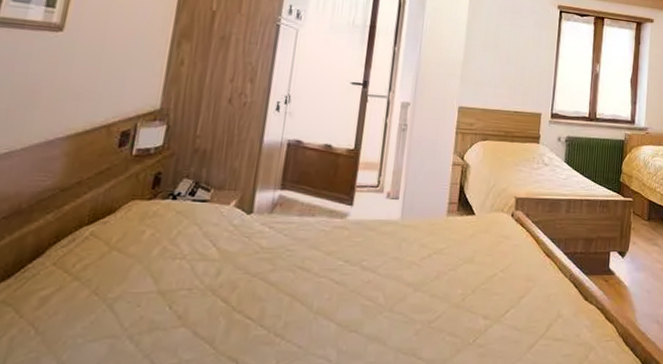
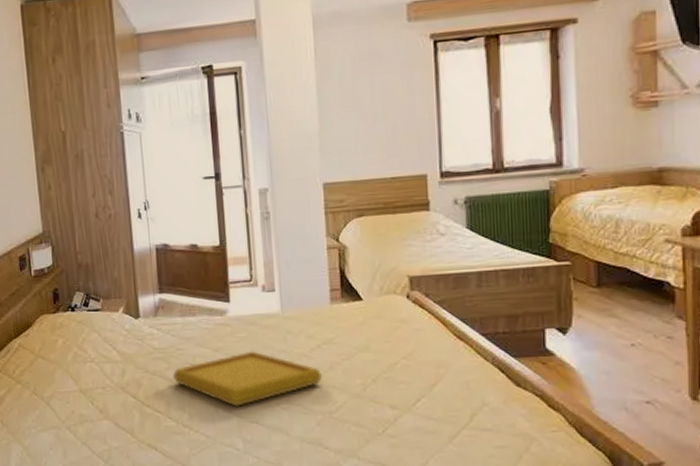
serving tray: none [275,256,429,314] -> present [172,351,323,407]

